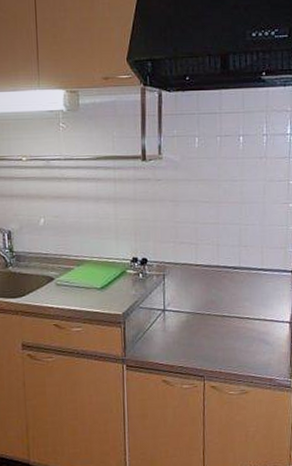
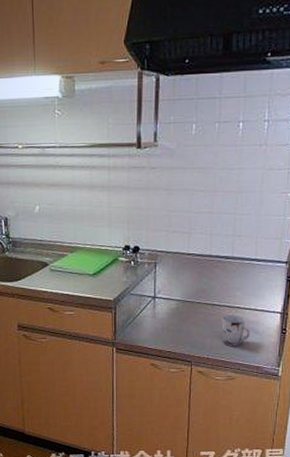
cup: none [232,325,261,359] -> present [221,314,250,347]

